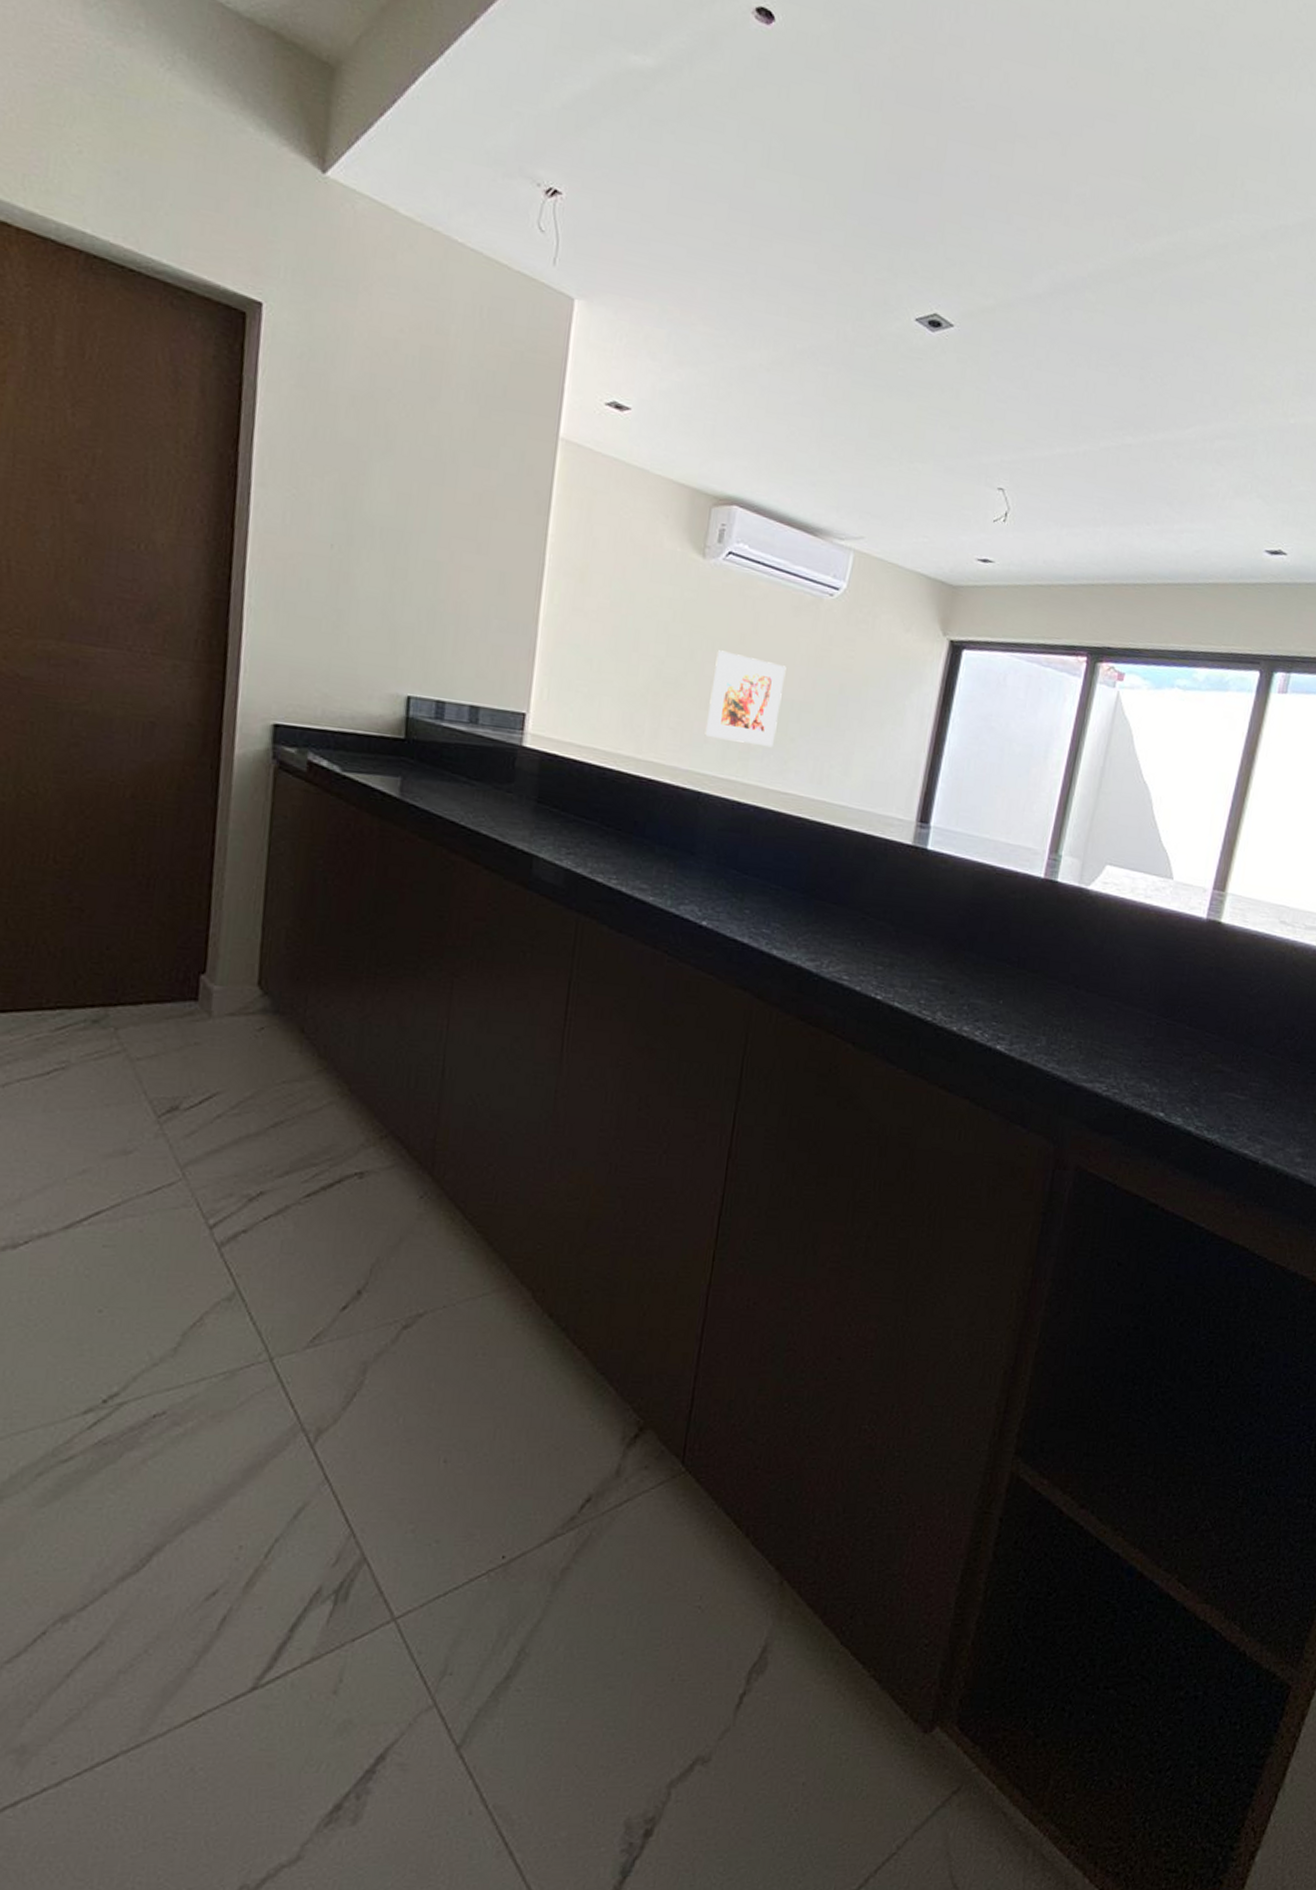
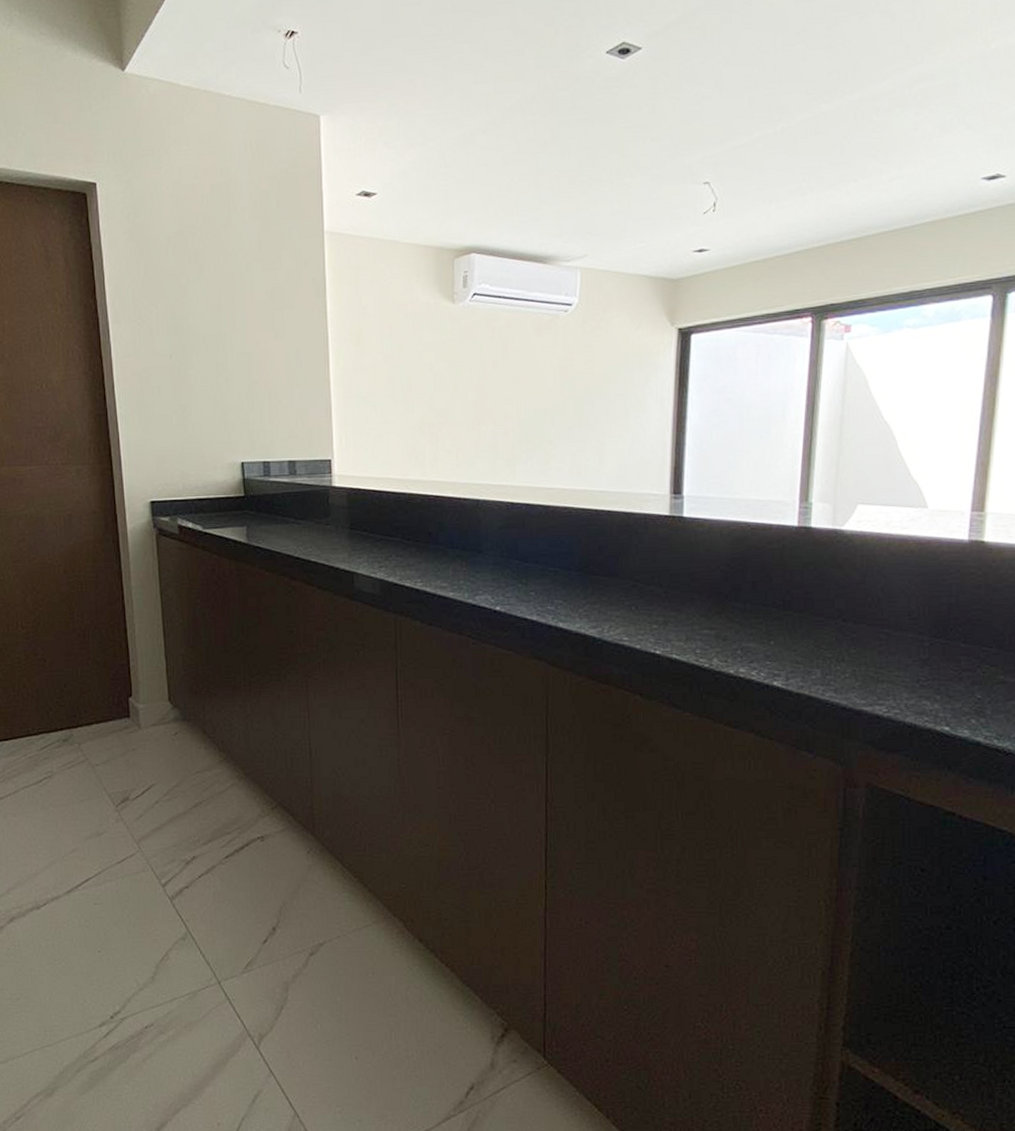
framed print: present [705,650,786,748] -> none [475,377,536,453]

